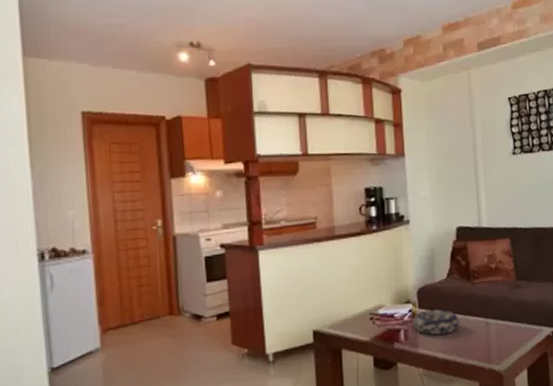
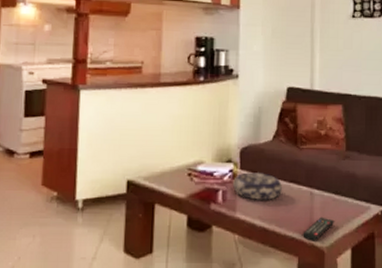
remote control: none [482,343,511,366] -> present [303,217,335,241]

